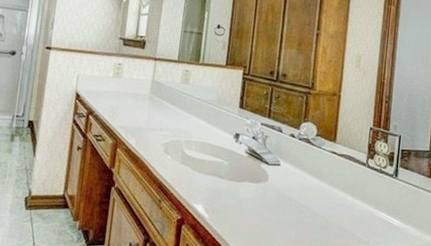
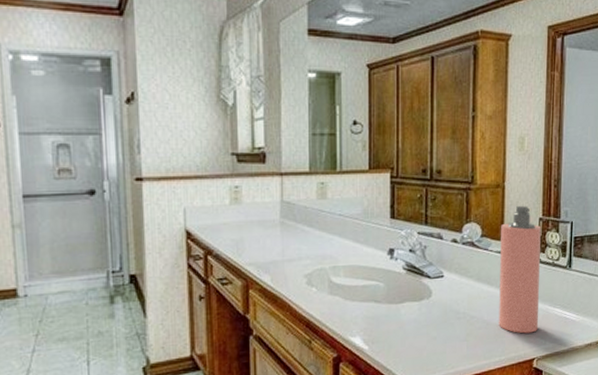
spray bottle: none [326,113,371,231] -> present [499,205,541,334]

